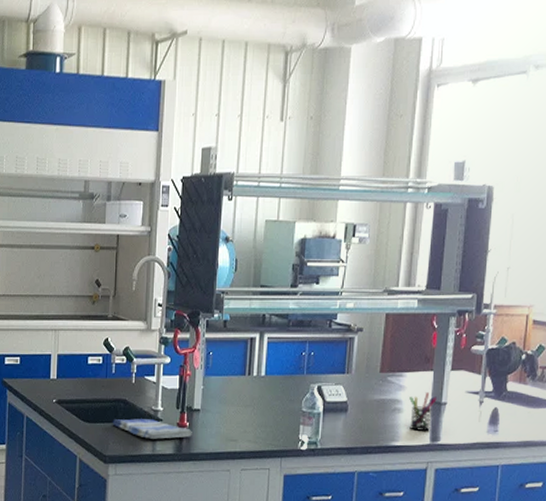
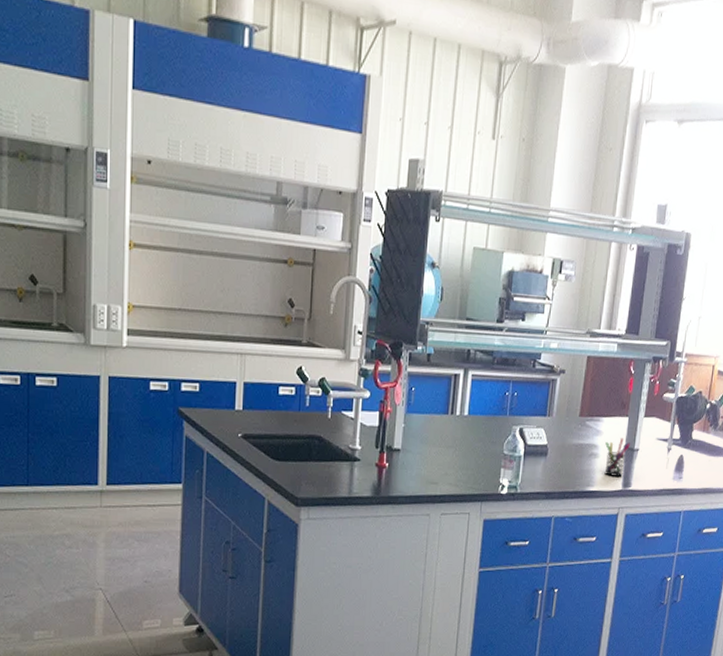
dish towel: present [112,418,192,439] -> none [305,457,392,481]

